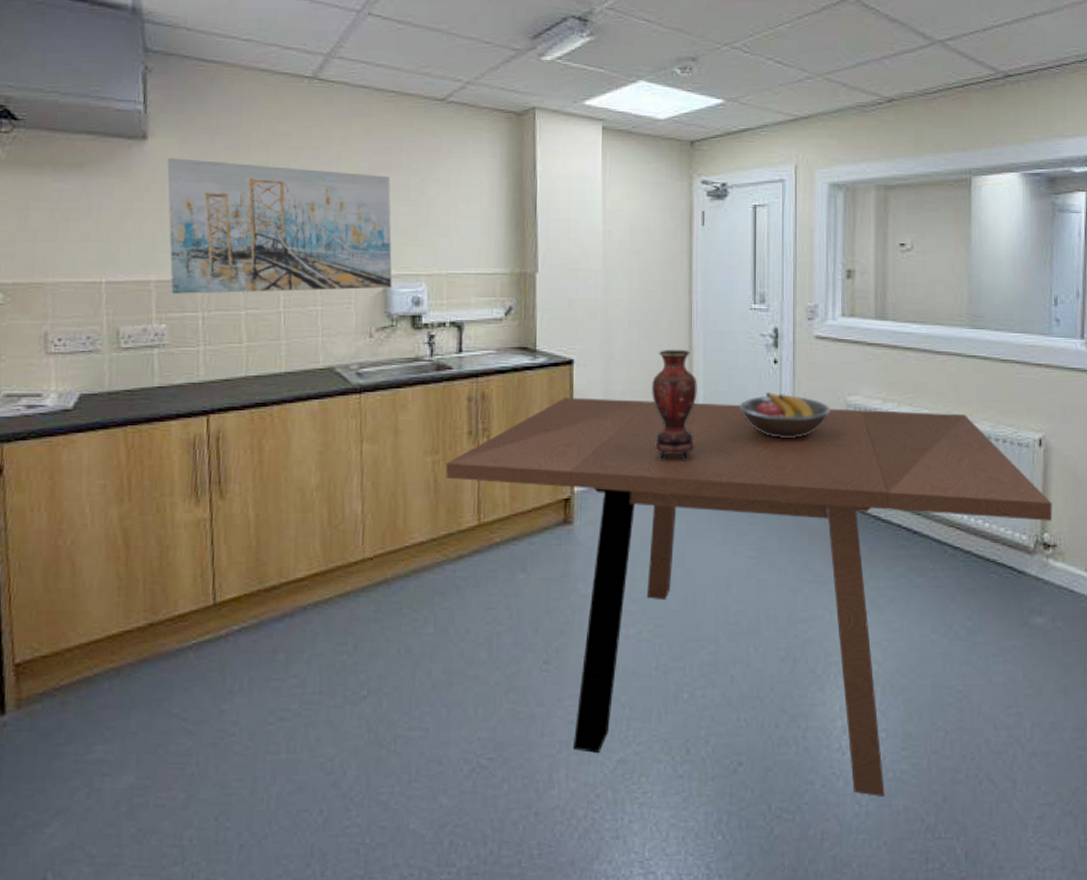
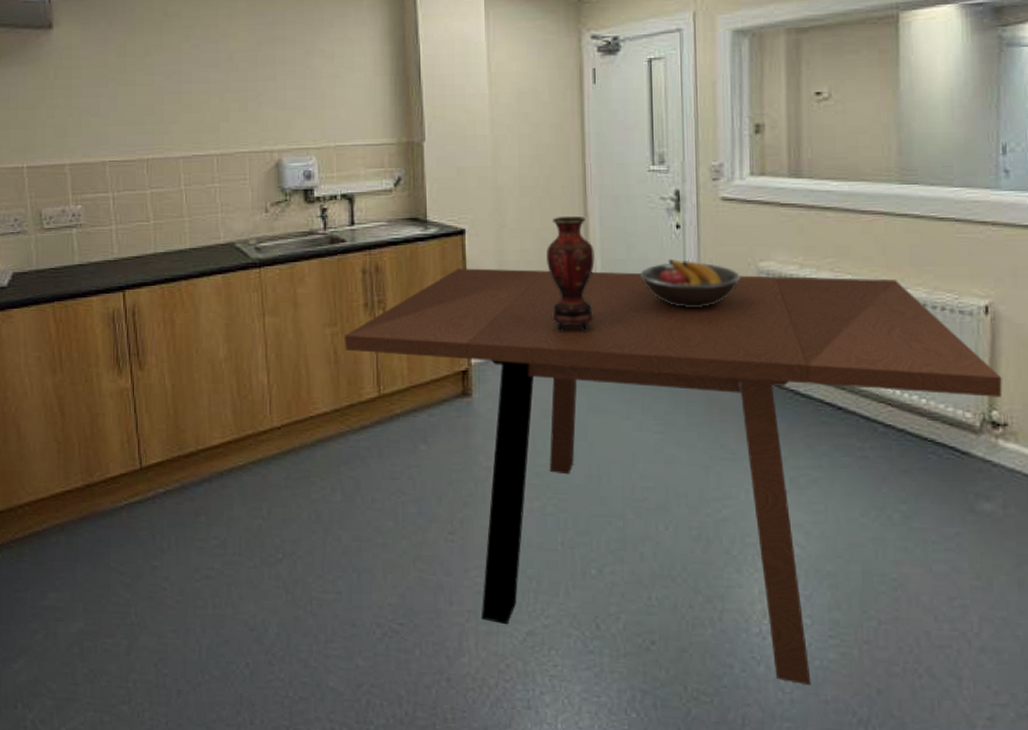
wall art: present [167,157,392,294] -> none [72,44,284,176]

